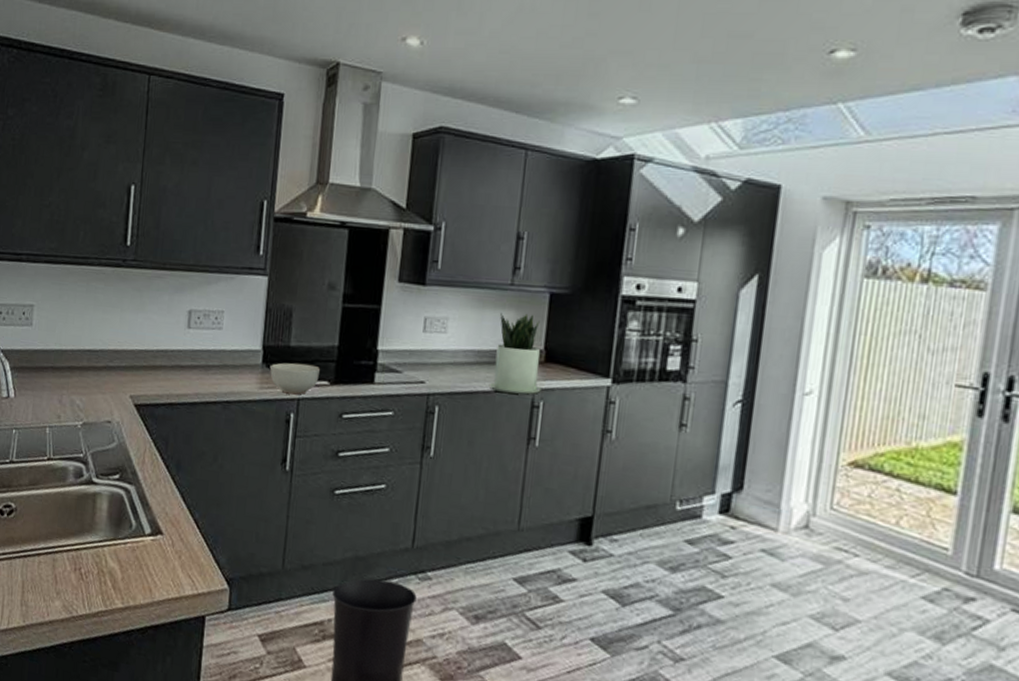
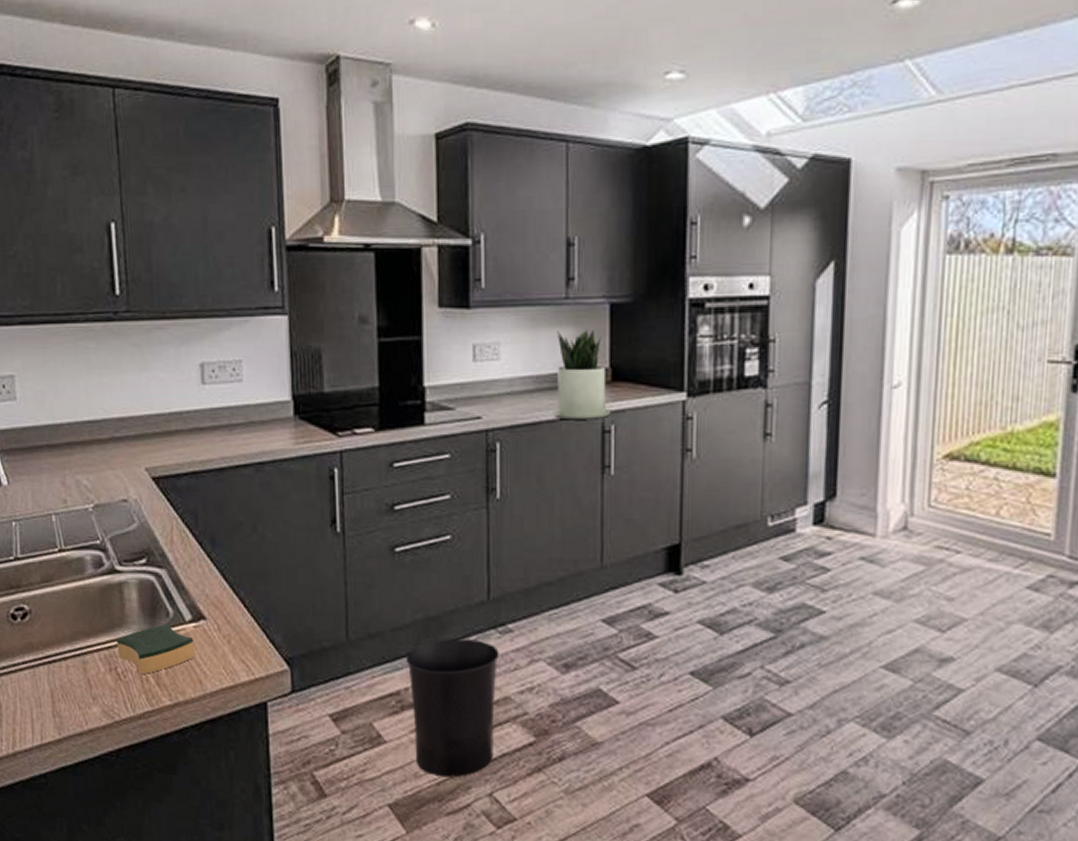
sponge: none [83,534,150,578] -> present [117,623,195,675]
bowl: present [269,362,321,395] -> none [303,411,362,447]

